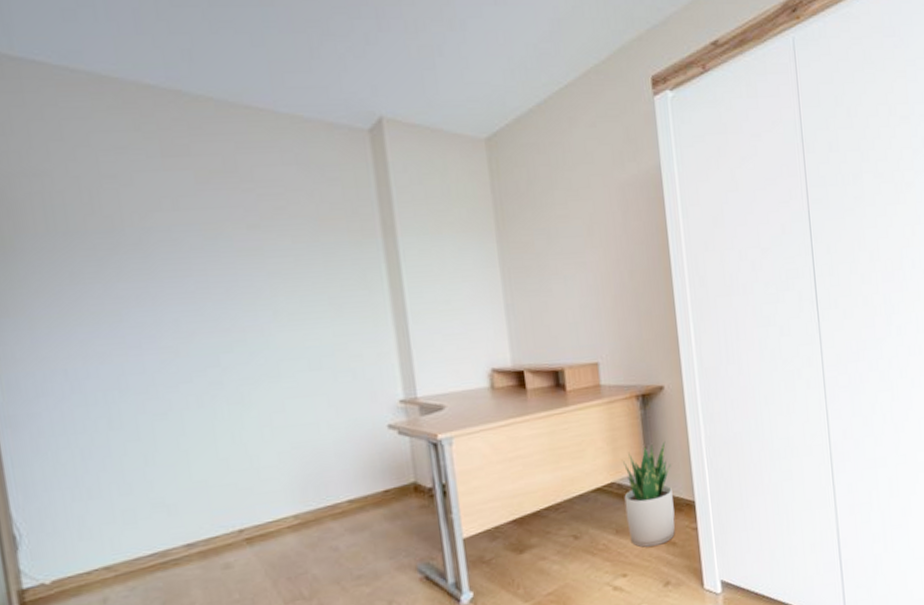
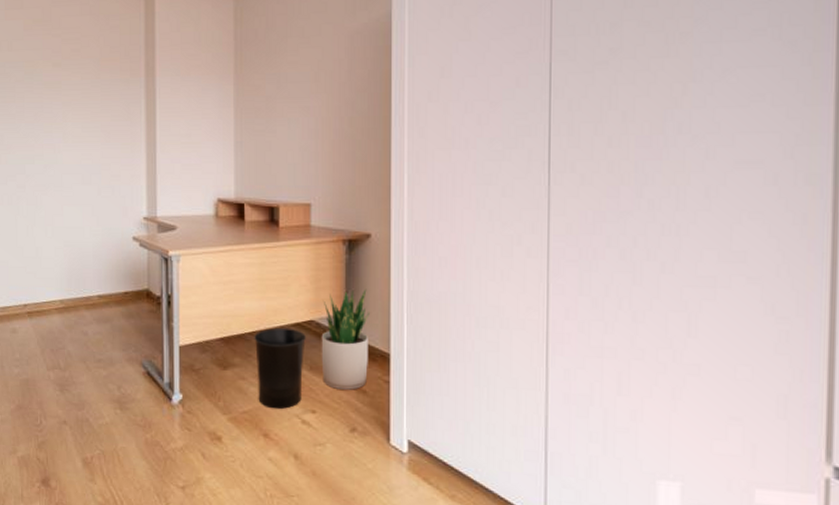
waste bin: none [551,495,611,583] -> present [254,327,306,409]

